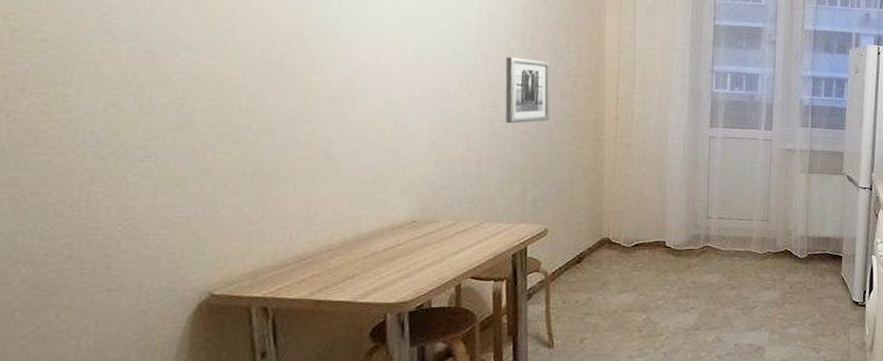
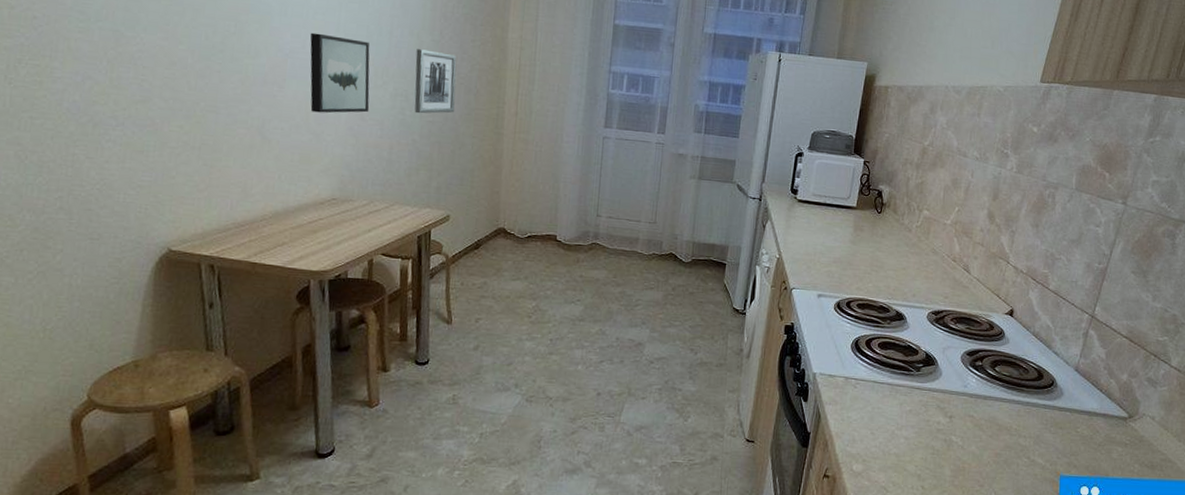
wall art: none [385,44,455,129] -> present [310,32,370,114]

